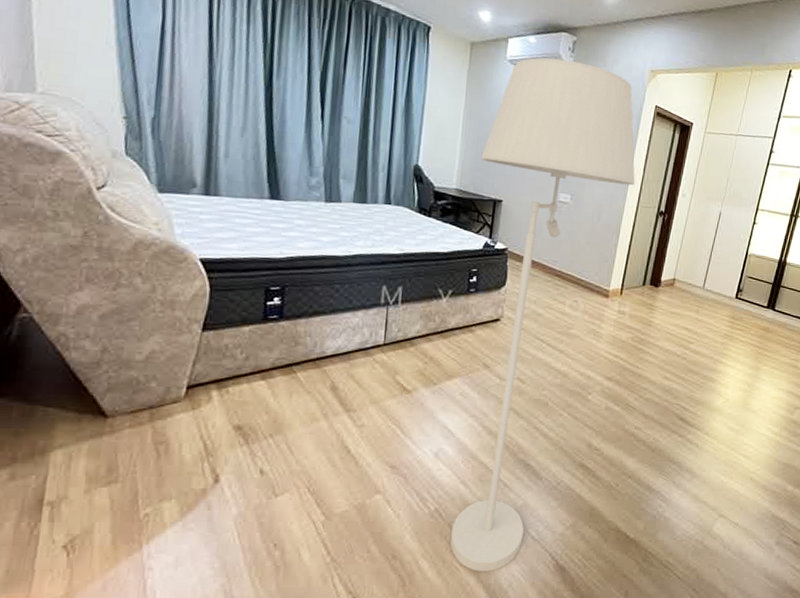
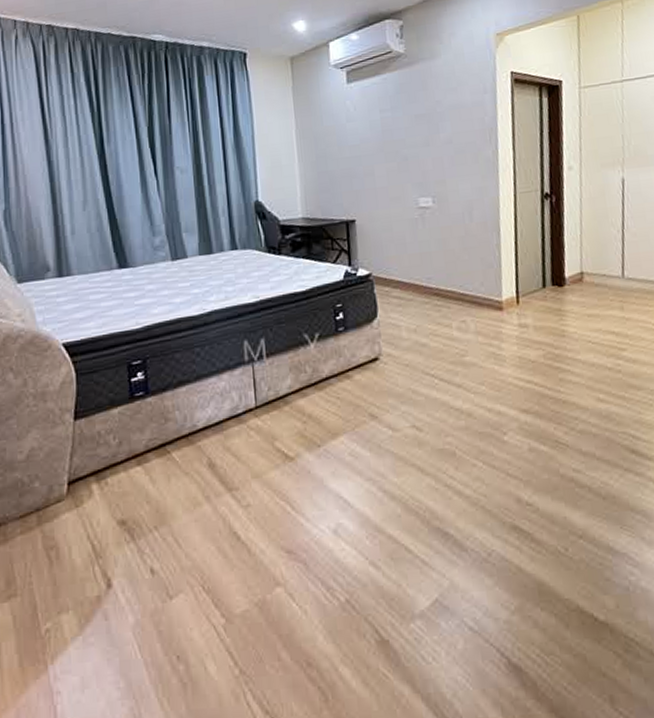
floor lamp: present [450,58,635,572] -> none [323,46,505,678]

